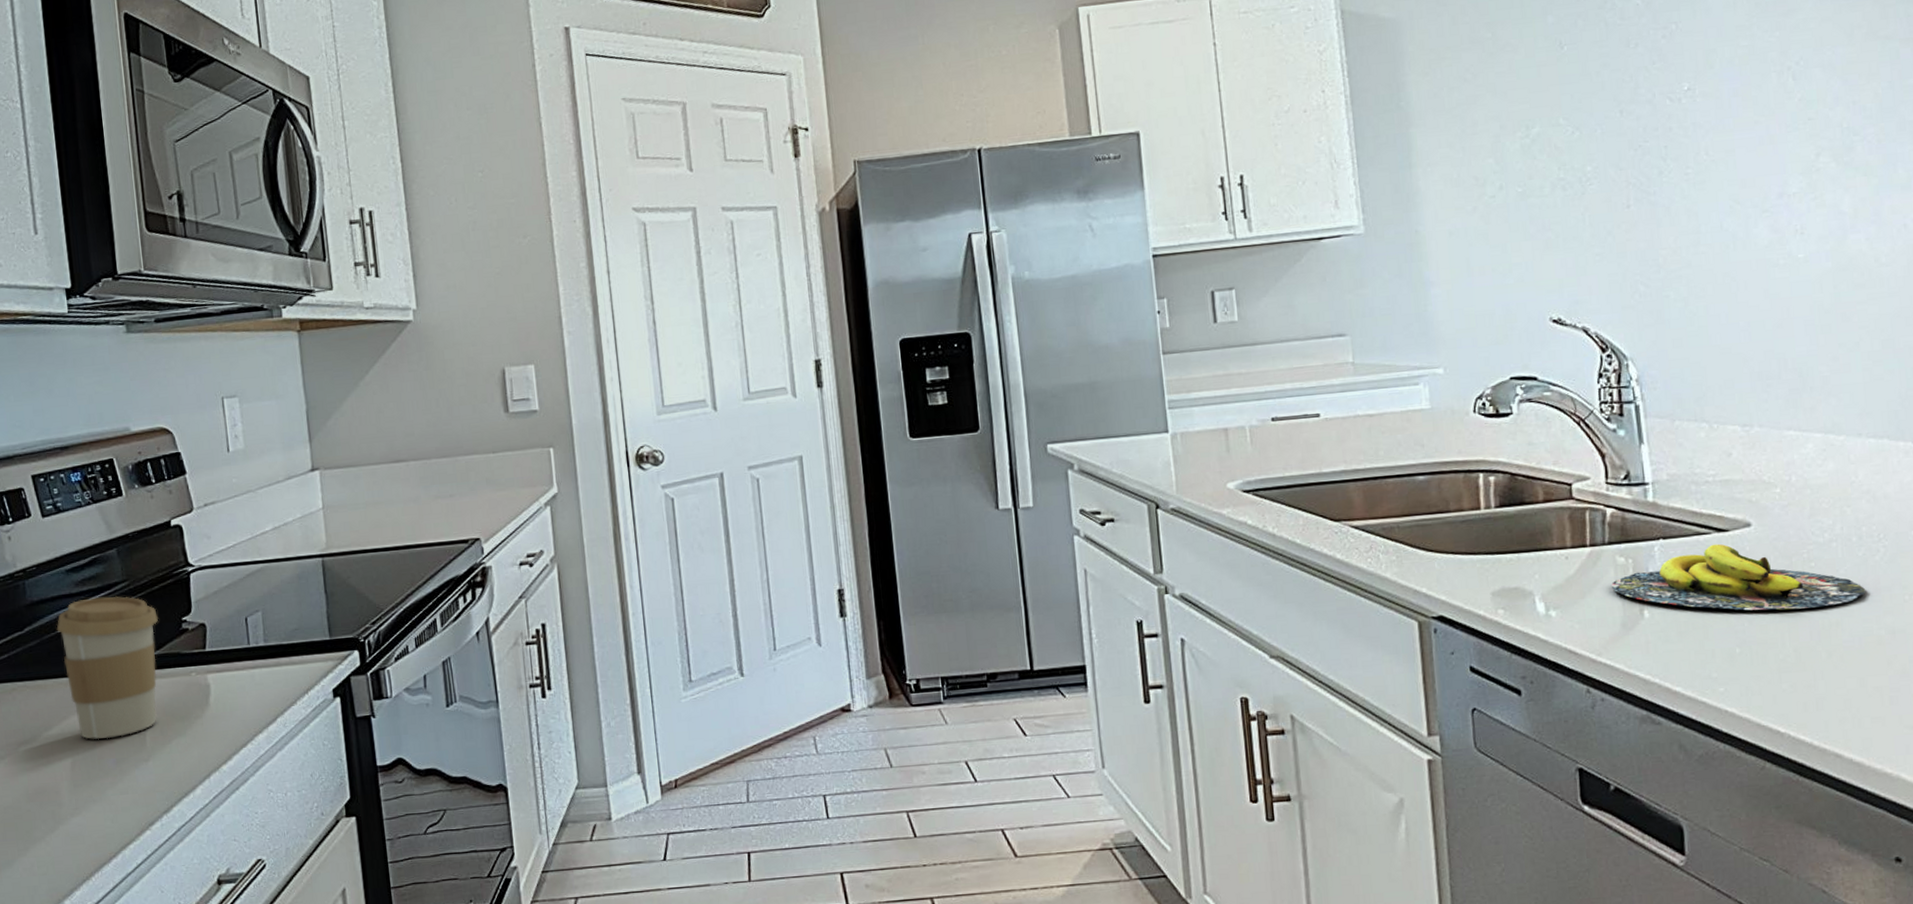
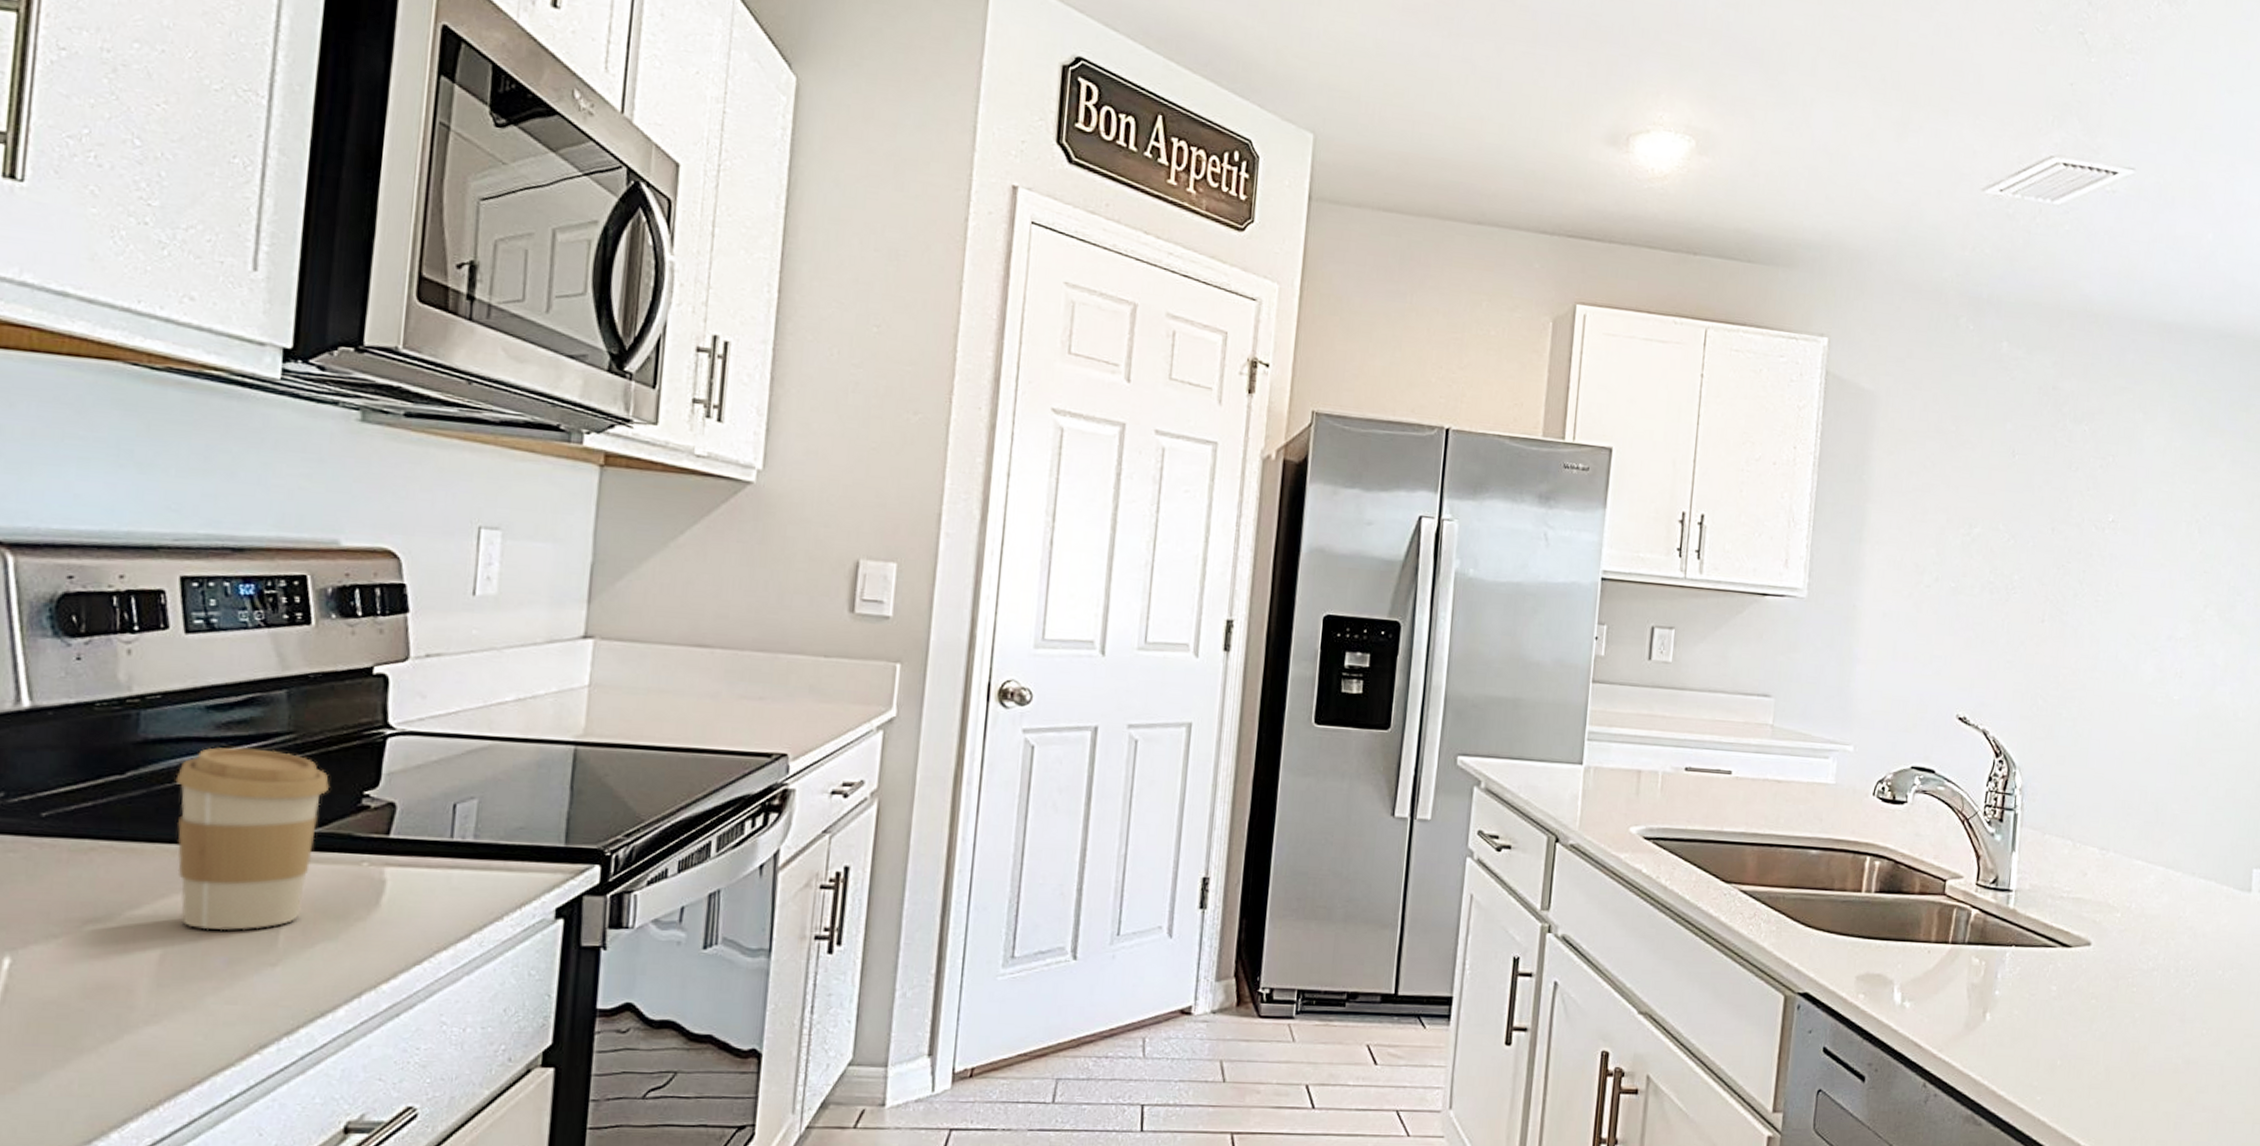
banana: present [1612,543,1865,611] -> none [1963,957,2173,1031]

